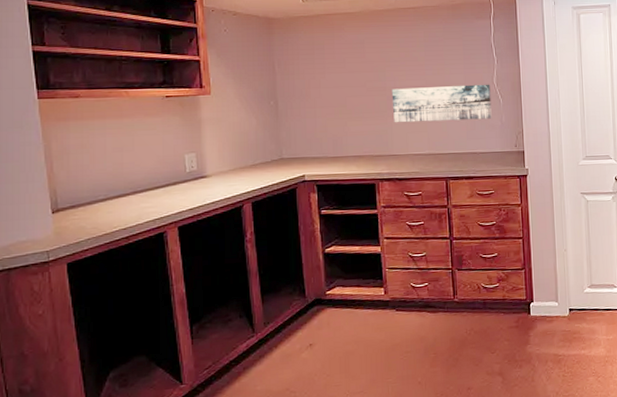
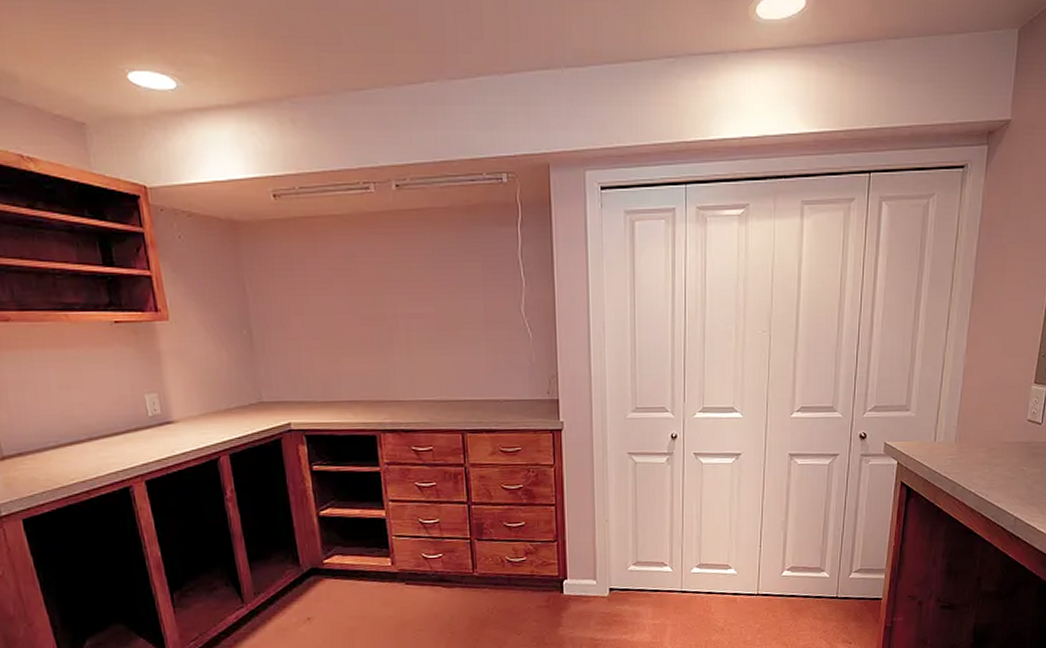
wall art: present [391,84,492,123] -> none [392,313,519,361]

